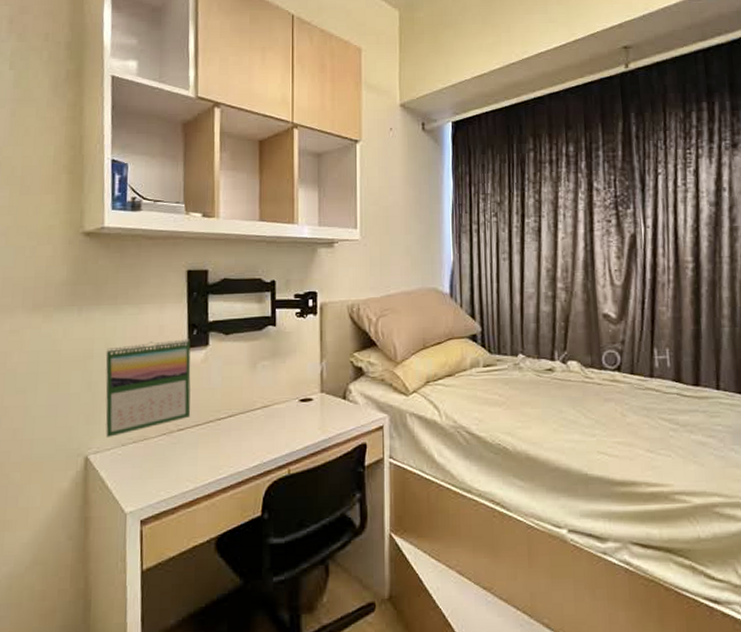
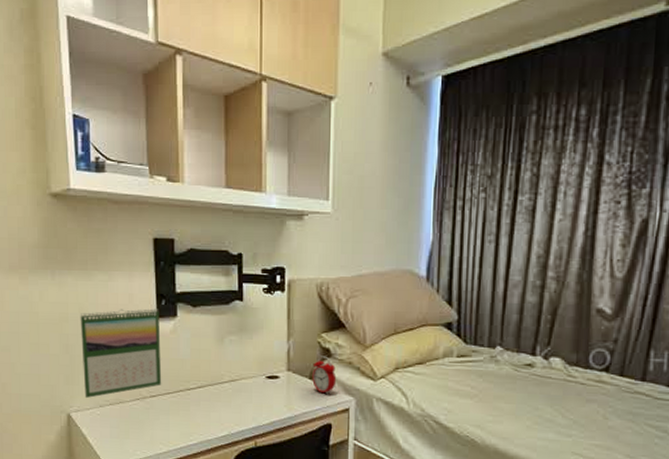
alarm clock: none [346,375,370,414] -> present [312,356,337,395]

